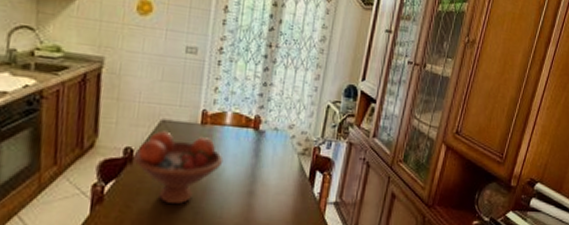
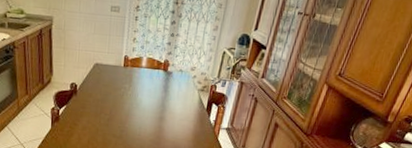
fruit bowl: present [133,130,224,205] -> none [77,71,141,125]

